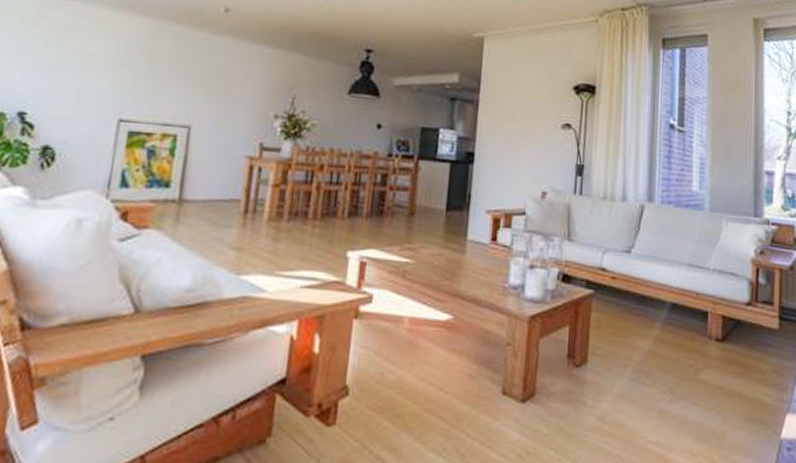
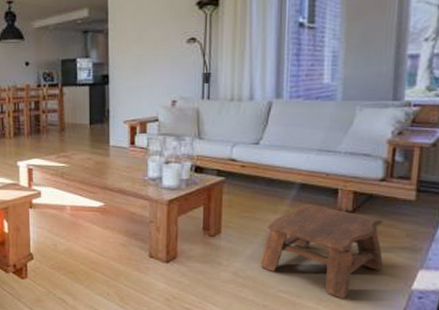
stool: none [629,328,753,452] -> present [260,204,383,299]

